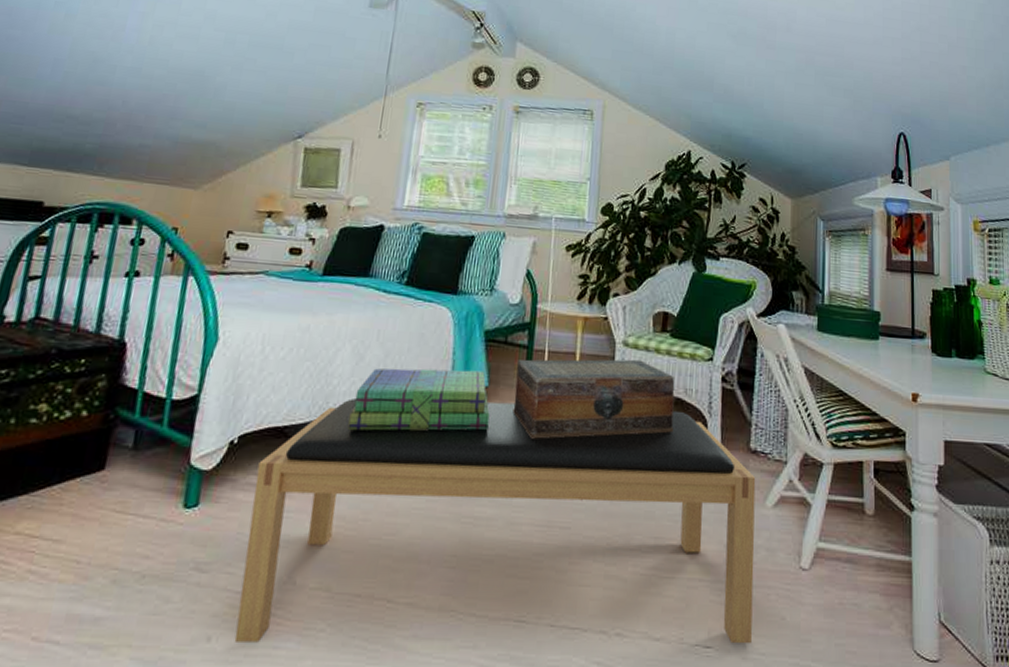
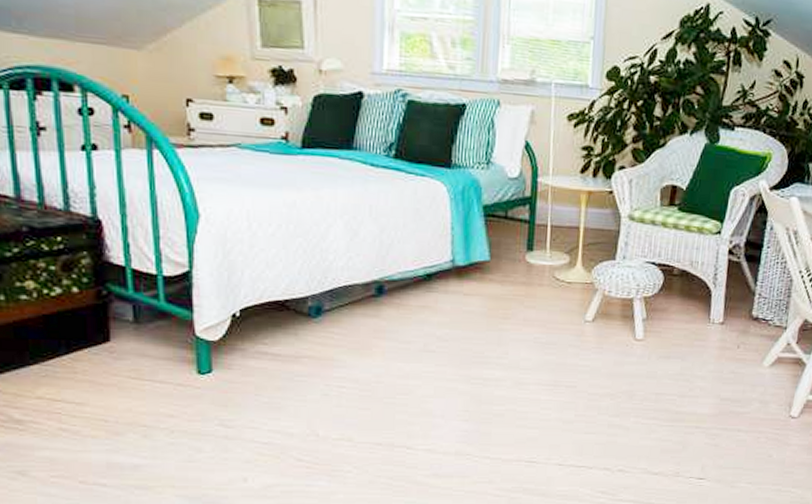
bench: present [234,398,756,644] -> none [265,273,755,482]
stack of books: present [347,368,490,432] -> none [350,243,493,304]
decorative box: present [513,359,676,439] -> none [516,233,682,309]

